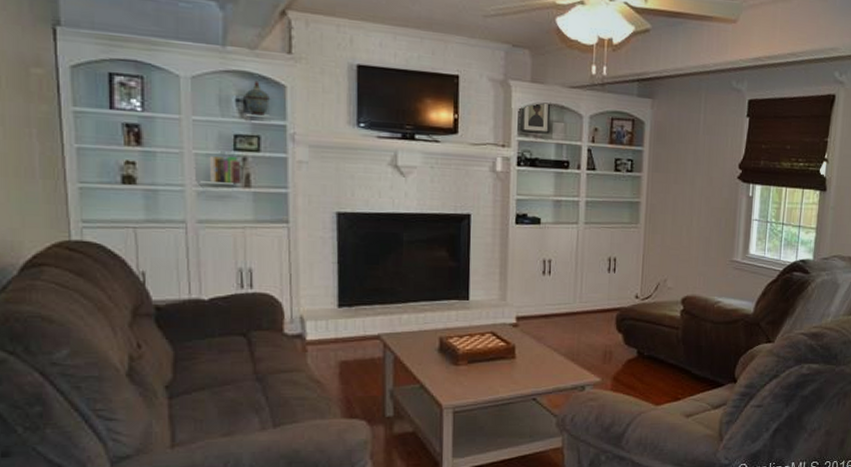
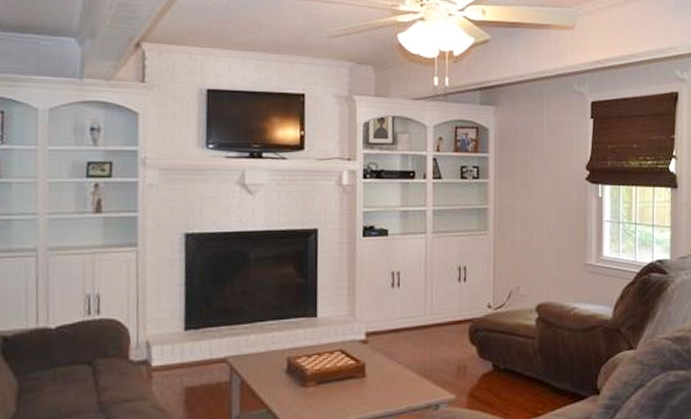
books: present [209,156,242,184] -> none [62,183,93,211]
decorative jar: present [244,81,271,116] -> none [98,109,124,142]

